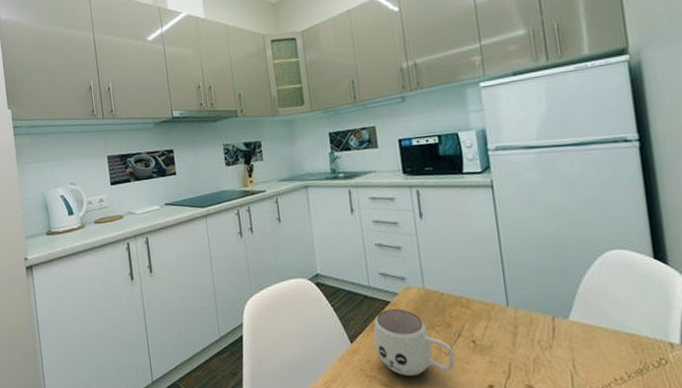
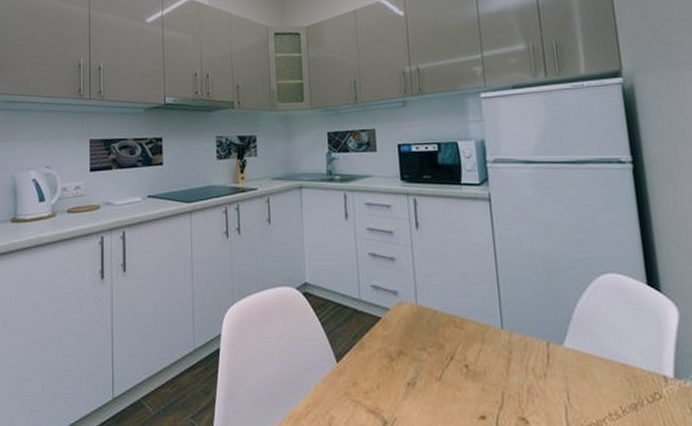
mug: present [373,309,455,376] -> none [361,326,446,402]

